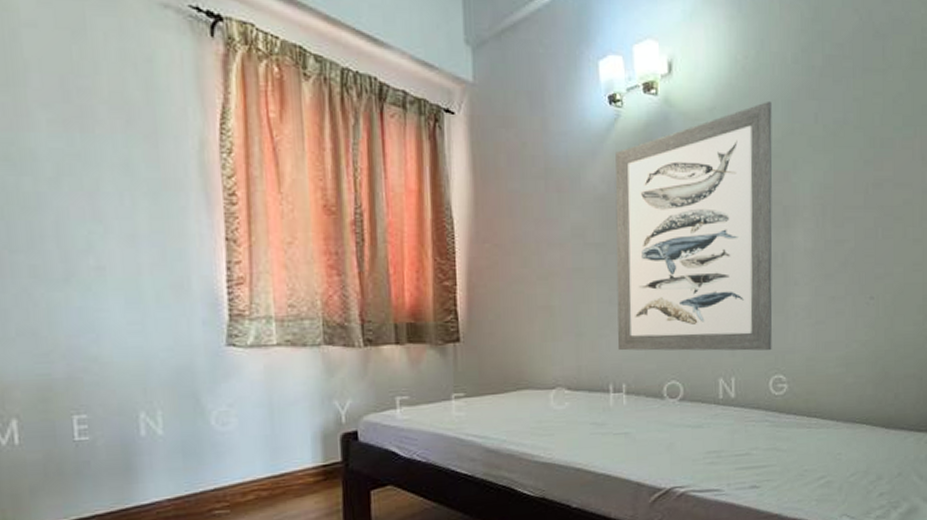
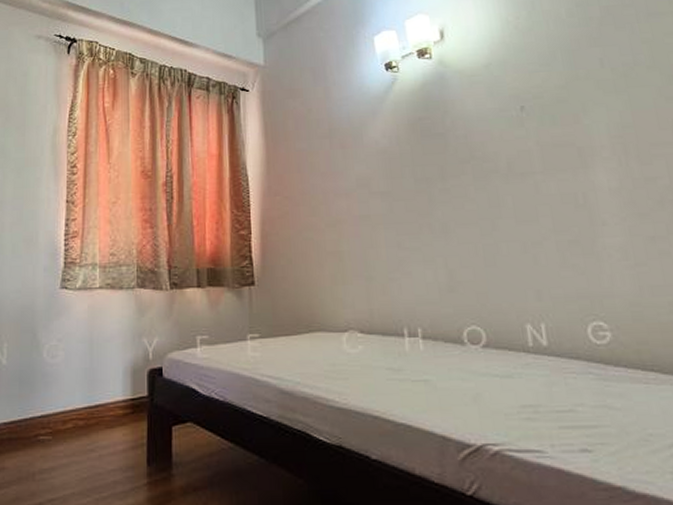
wall art: present [615,100,773,351] -> none [395,52,586,295]

